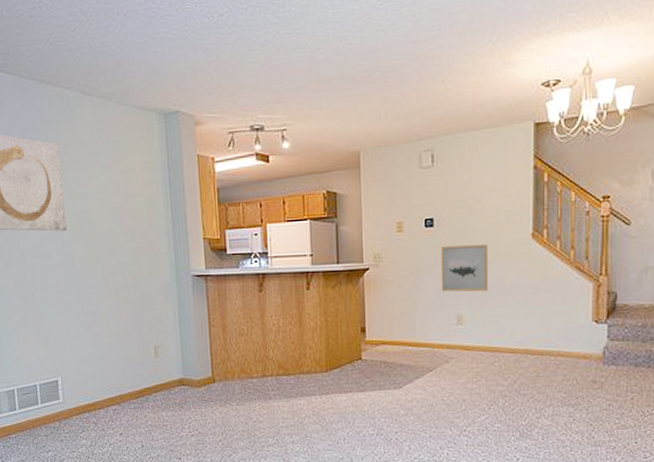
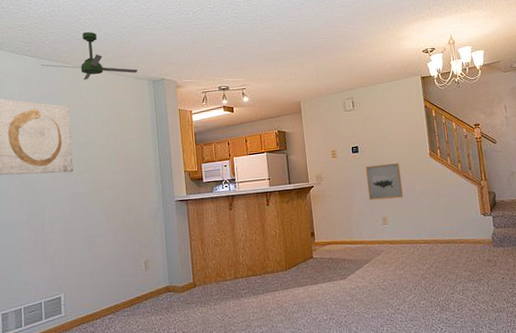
ceiling fan: none [20,40,144,110] -> present [40,31,137,80]

